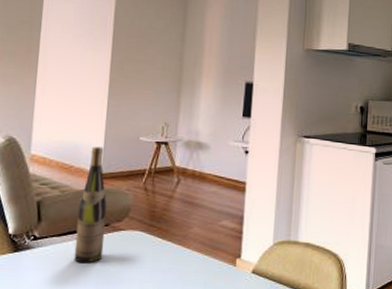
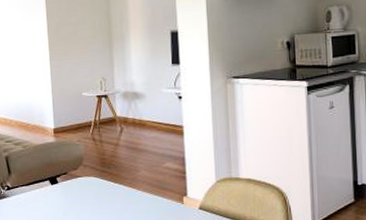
wine bottle: present [74,146,108,263] -> none [39,105,66,208]

